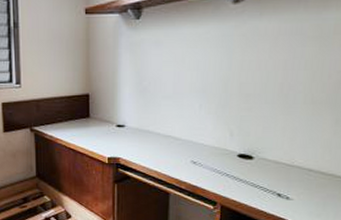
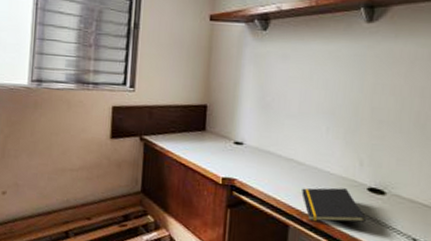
notepad: none [179,157,237,188] -> present [301,187,366,223]

